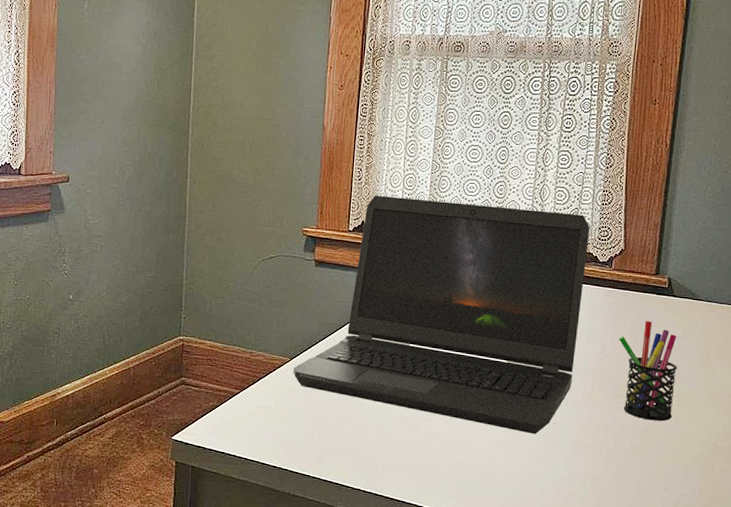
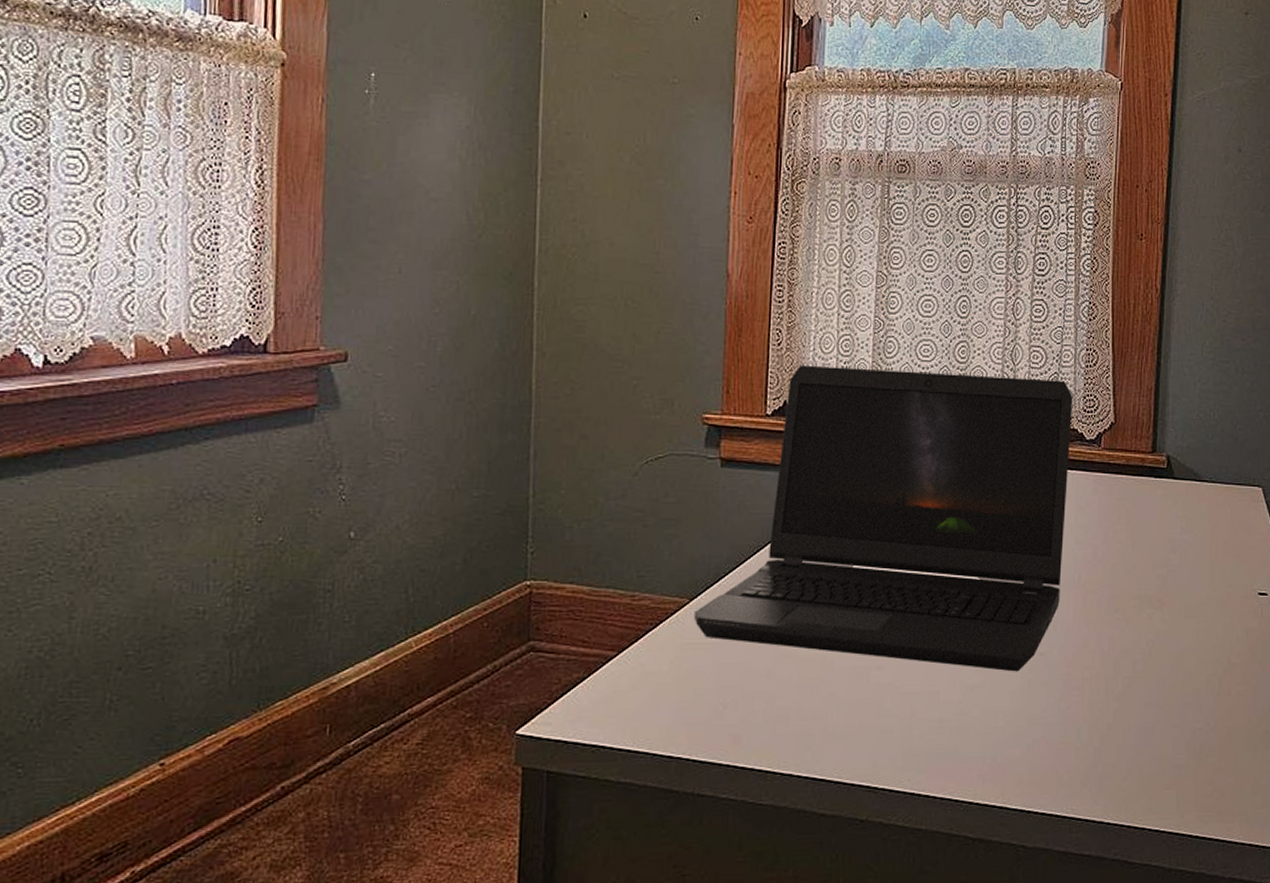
pen holder: present [618,321,677,422] -> none [1112,512,1182,639]

